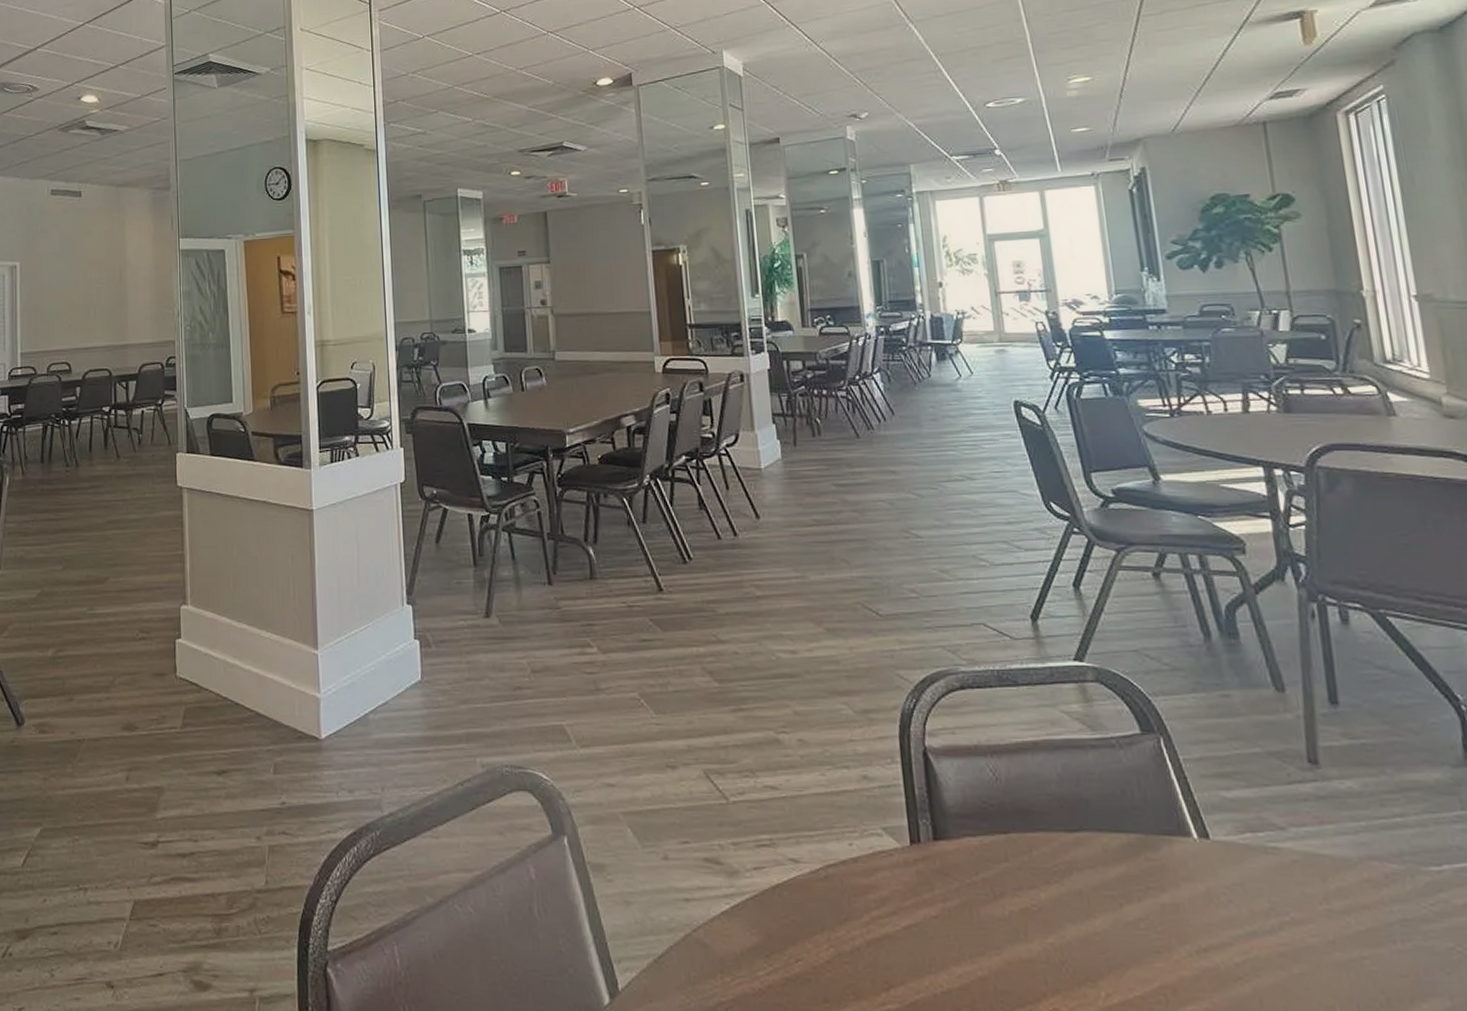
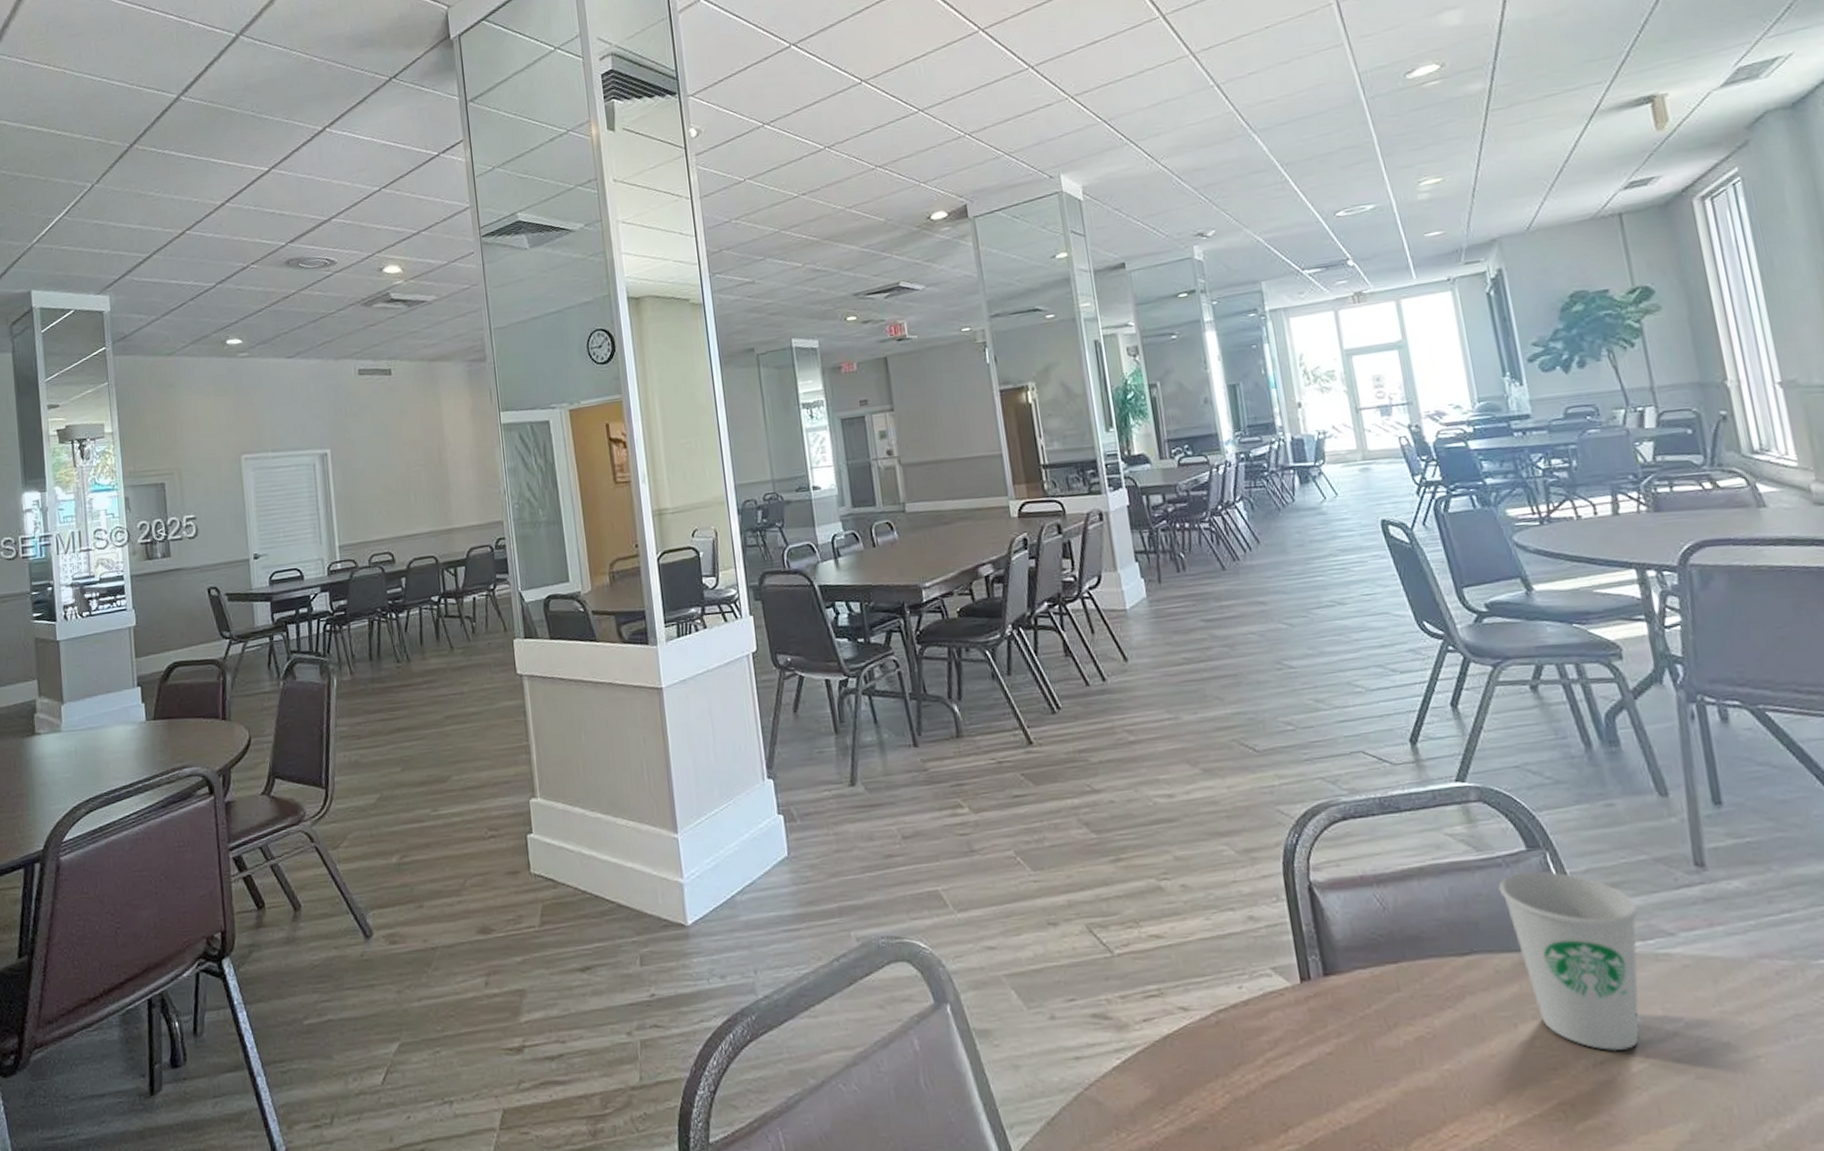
paper cup: none [1111,755,1251,939] -> present [1498,871,1640,1051]

